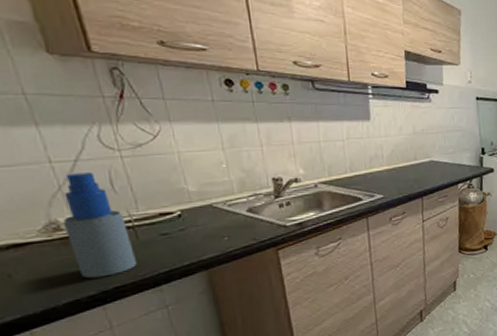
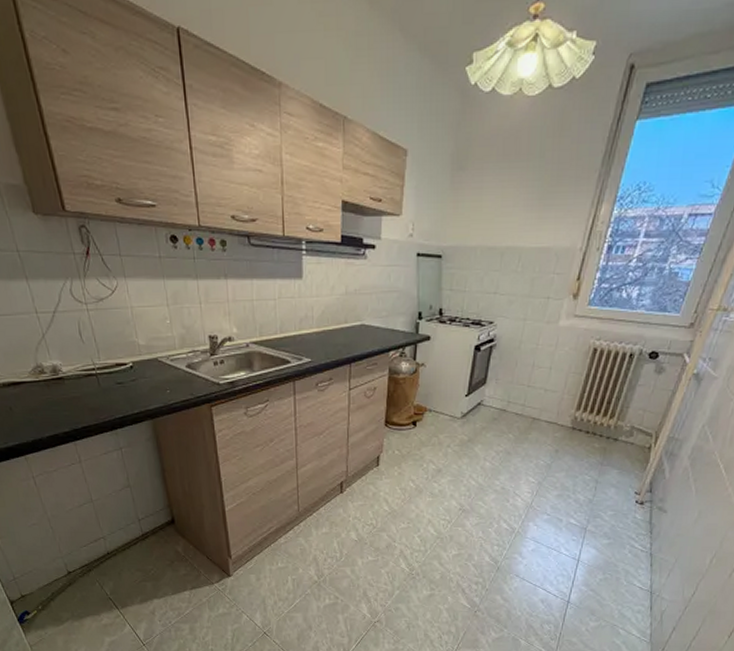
spray bottle: present [63,172,138,279] -> none [46,323,99,417]

